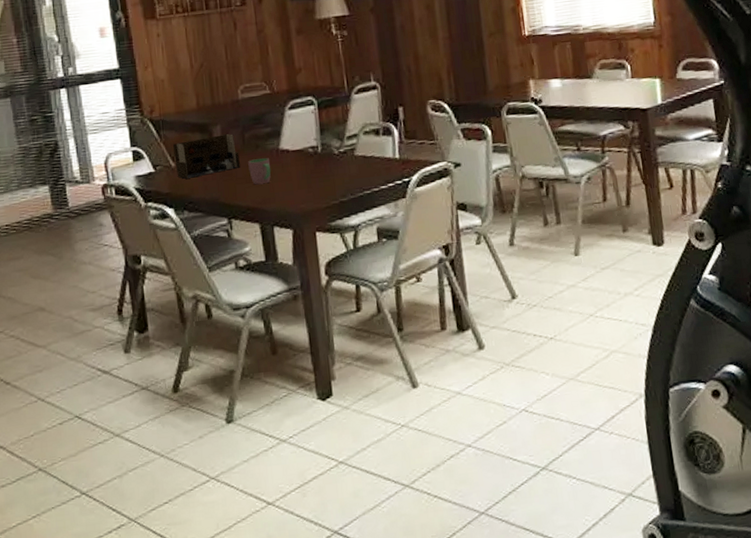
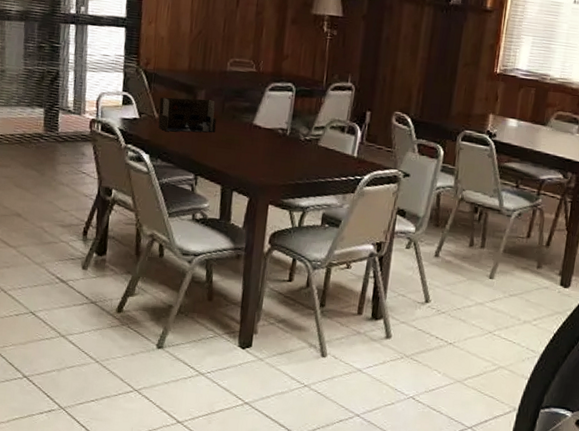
cup: present [248,158,272,185] -> none [222,127,243,152]

